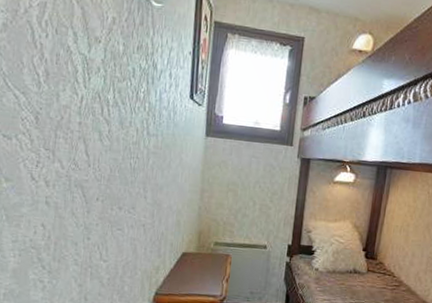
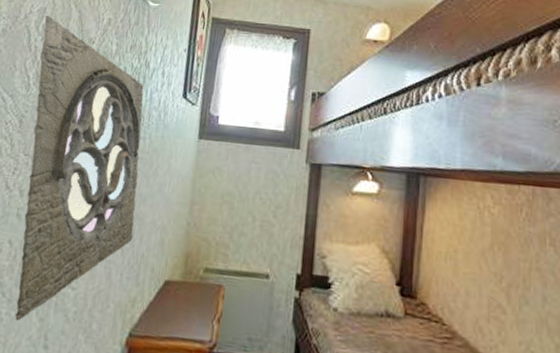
wall ornament: none [46,11,154,287] -> present [14,16,144,321]

